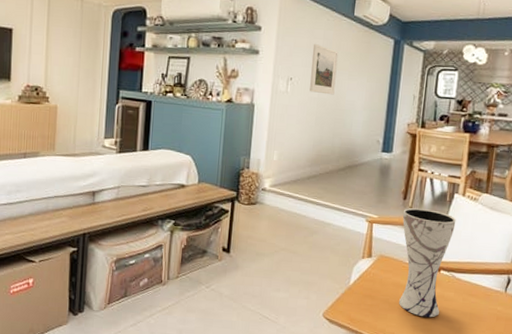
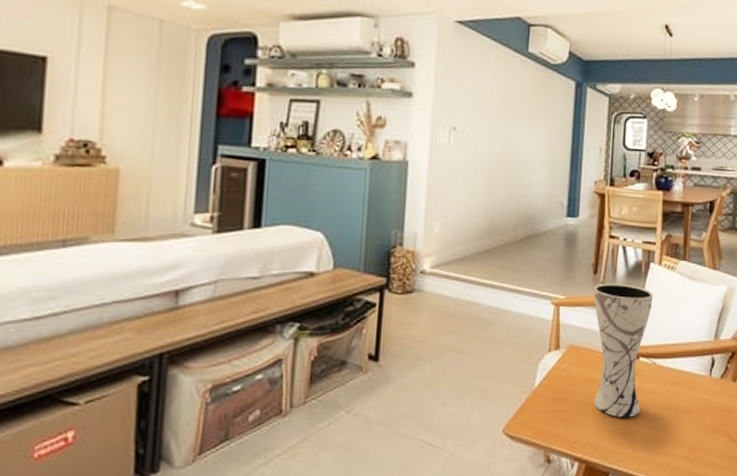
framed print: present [310,44,338,95] -> none [478,85,511,148]

